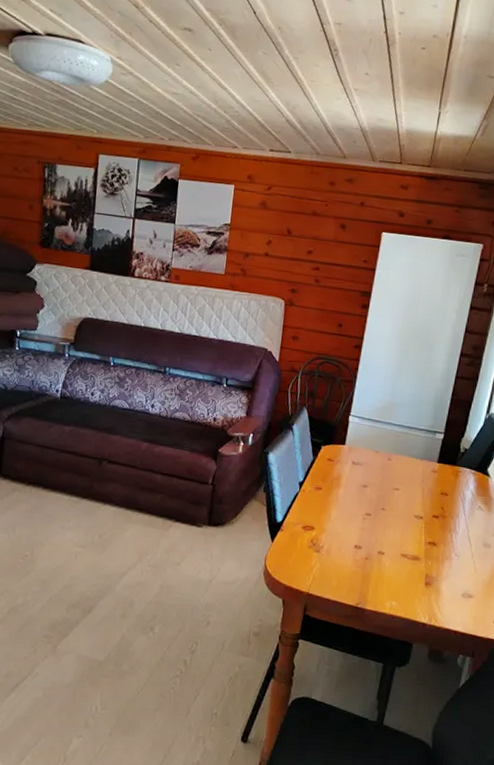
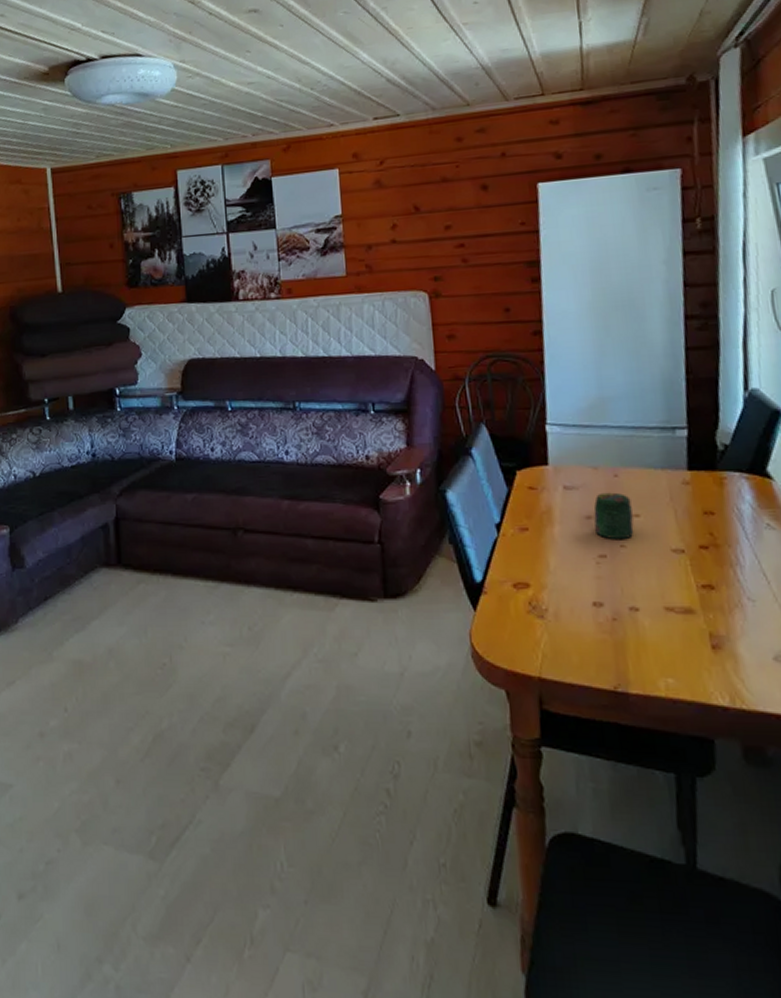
jar: none [367,470,396,505] -> present [593,492,634,539]

